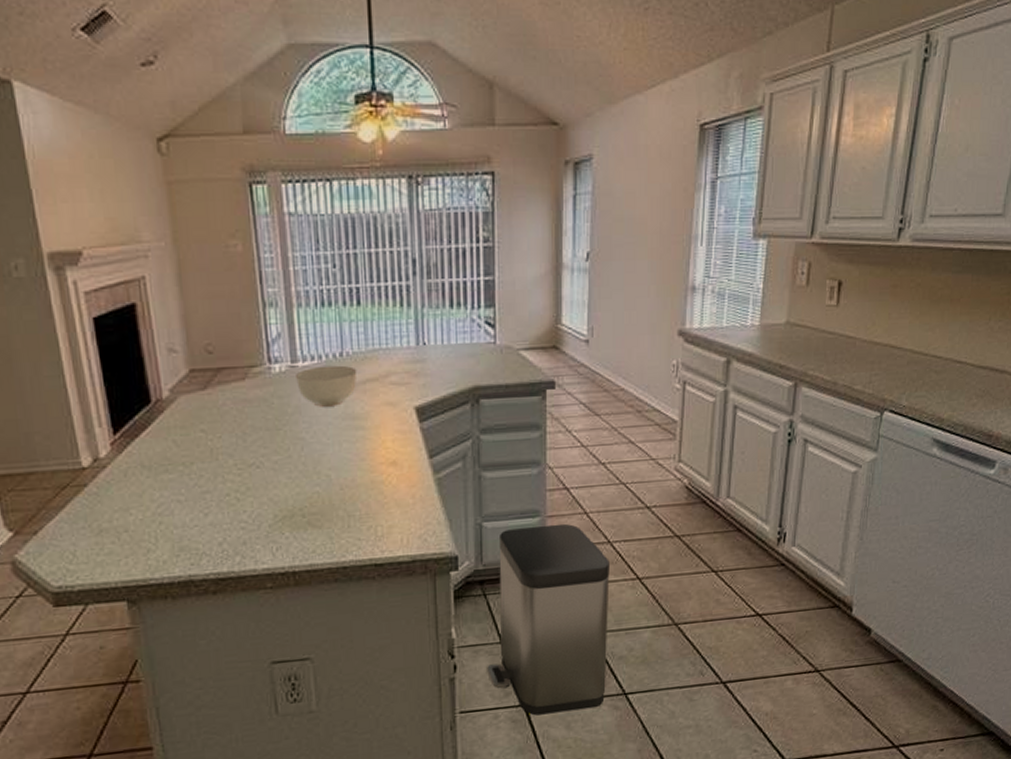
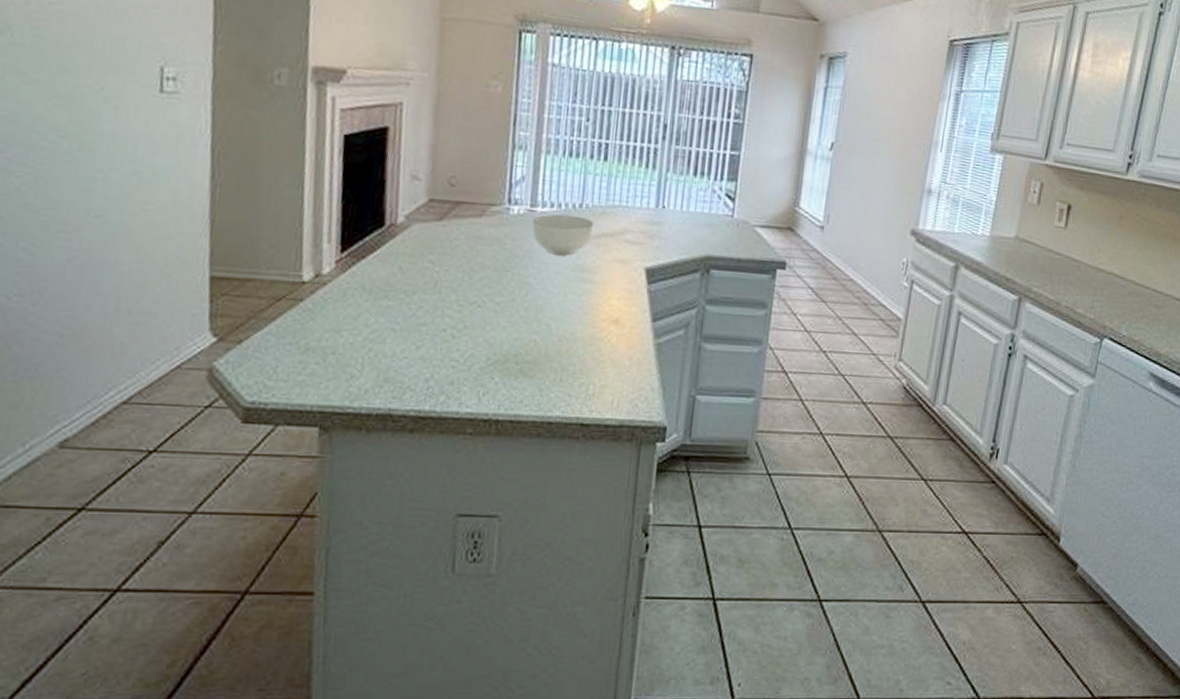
pedal bin: present [487,523,610,716] -> none [679,406,819,612]

